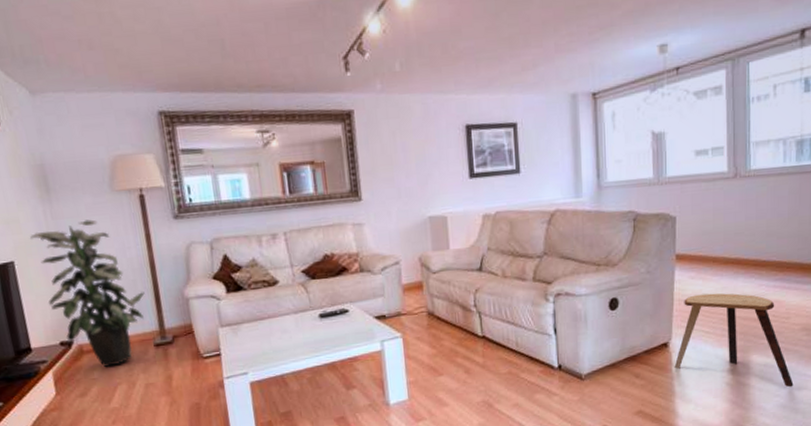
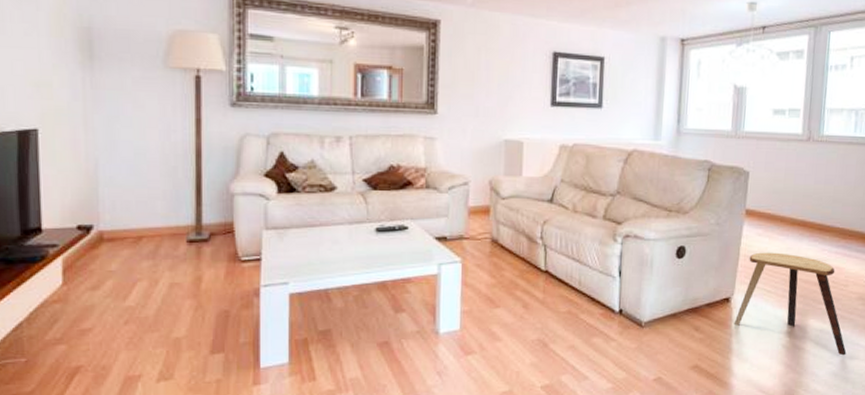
indoor plant: present [30,219,145,368] -> none [62,94,185,261]

